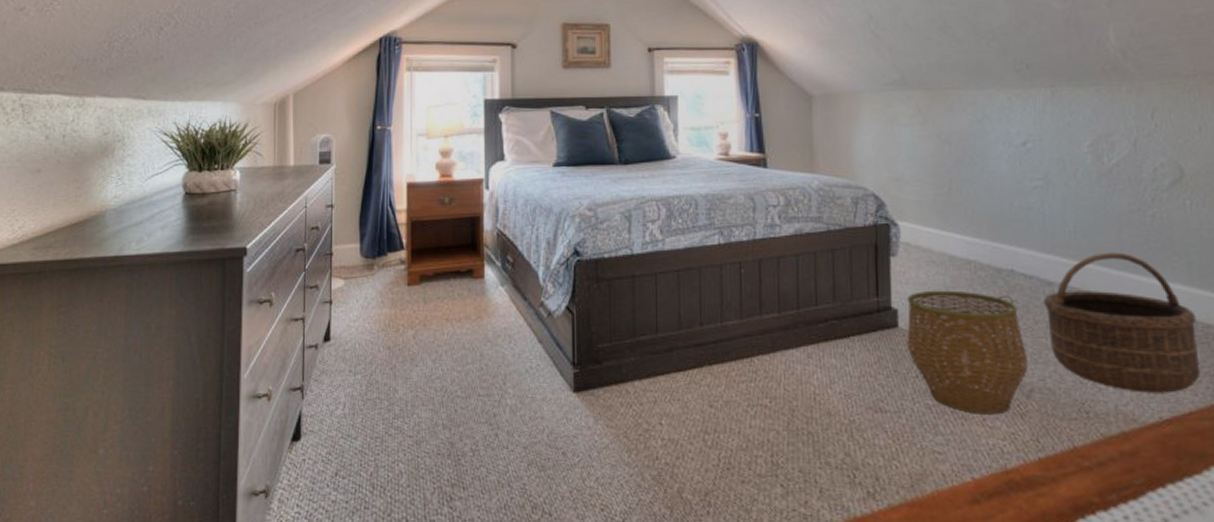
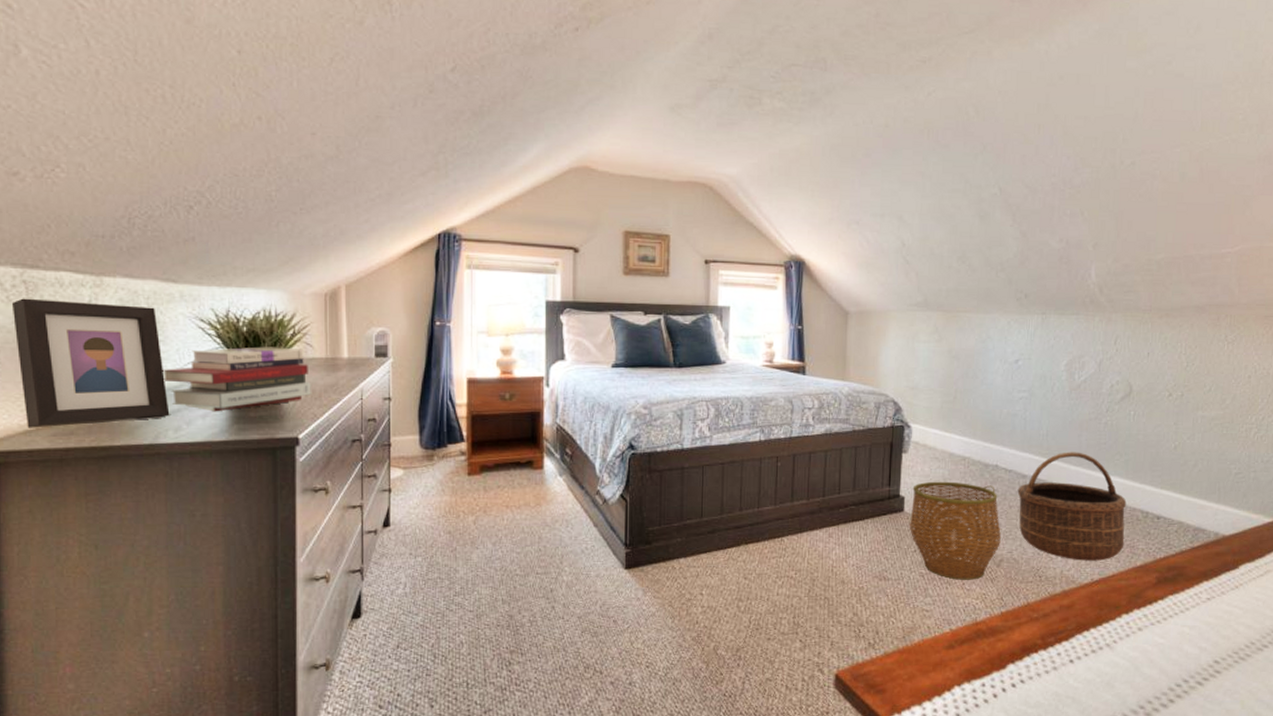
picture frame: none [10,120,134,242] -> present [11,298,170,428]
books: none [129,157,259,223] -> present [162,346,311,412]

